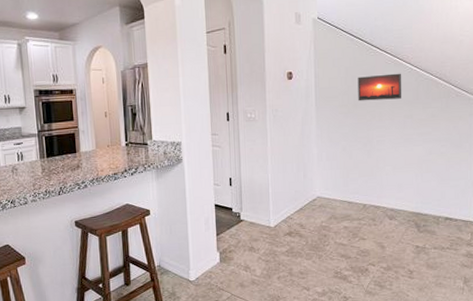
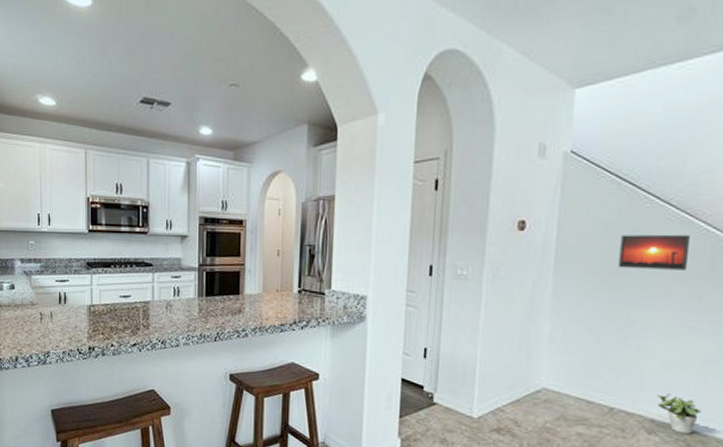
potted plant: none [393,188,422,216] -> present [657,394,701,434]

